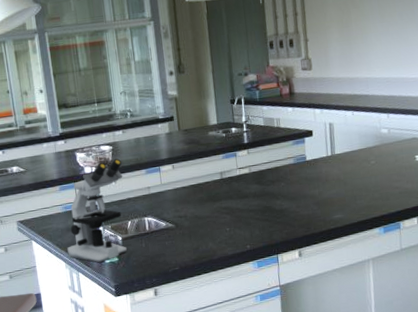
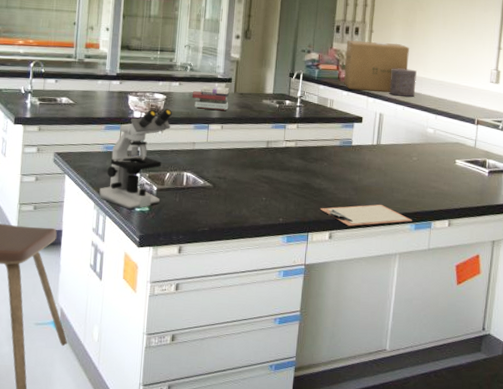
books: none [137,127,176,153] -> present [192,85,229,111]
box: none [283,48,351,105] -> present [344,41,409,92]
clipboard: none [285,213,380,241] -> present [320,204,412,227]
container: none [334,71,362,103] -> present [389,68,417,98]

